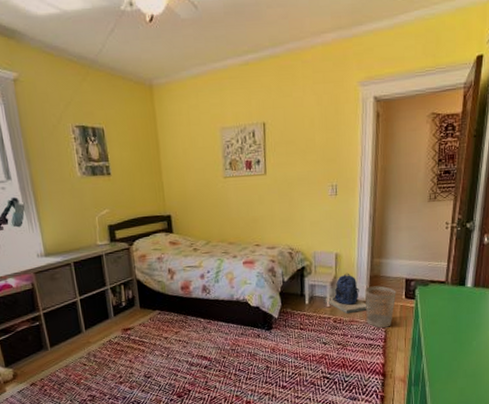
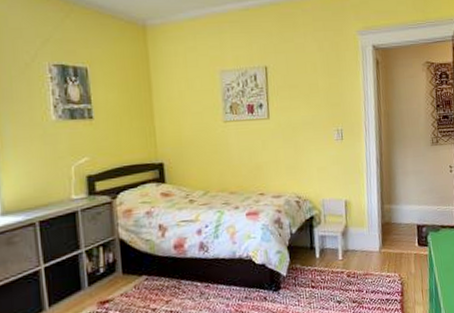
backpack: present [325,273,371,314] -> none [336,221,385,267]
wastebasket: present [365,285,397,328] -> none [377,233,409,280]

